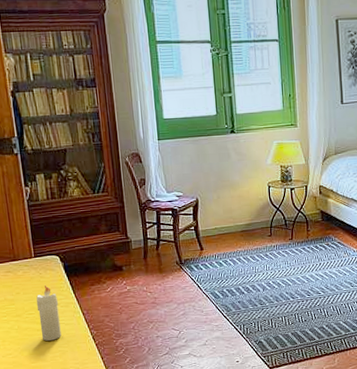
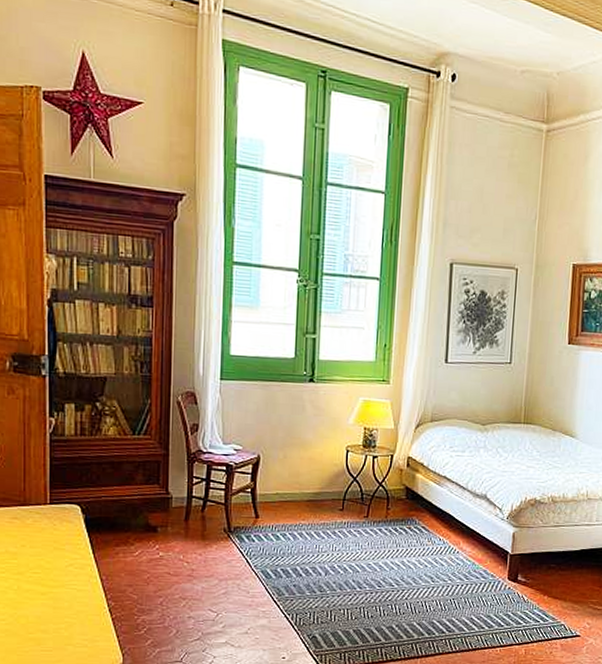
candle: present [36,285,62,341] -> none [44,540,73,608]

